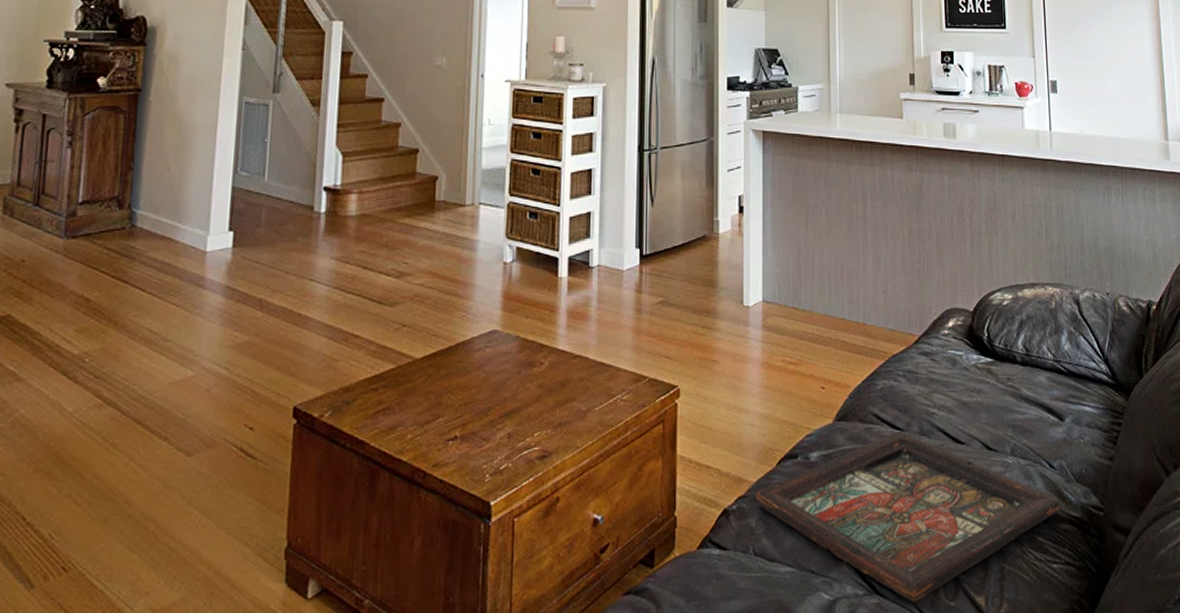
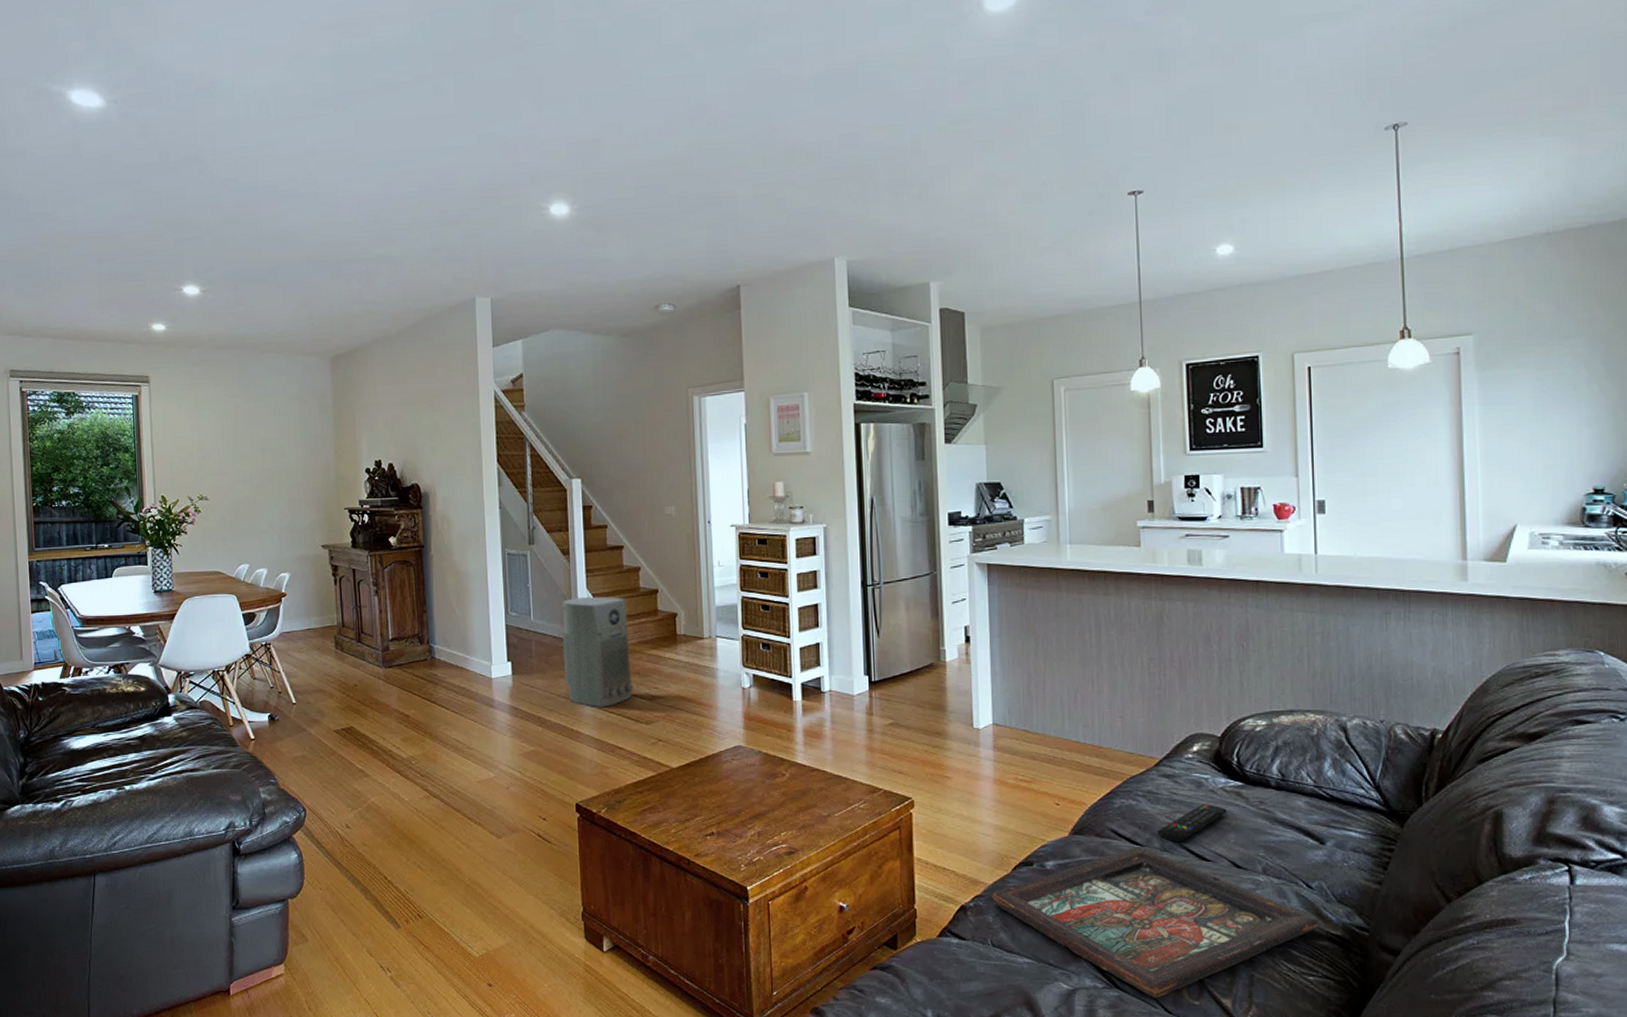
air purifier: none [297,155,381,288] -> present [562,596,633,708]
remote control: none [916,382,979,424] -> present [1157,804,1227,841]

